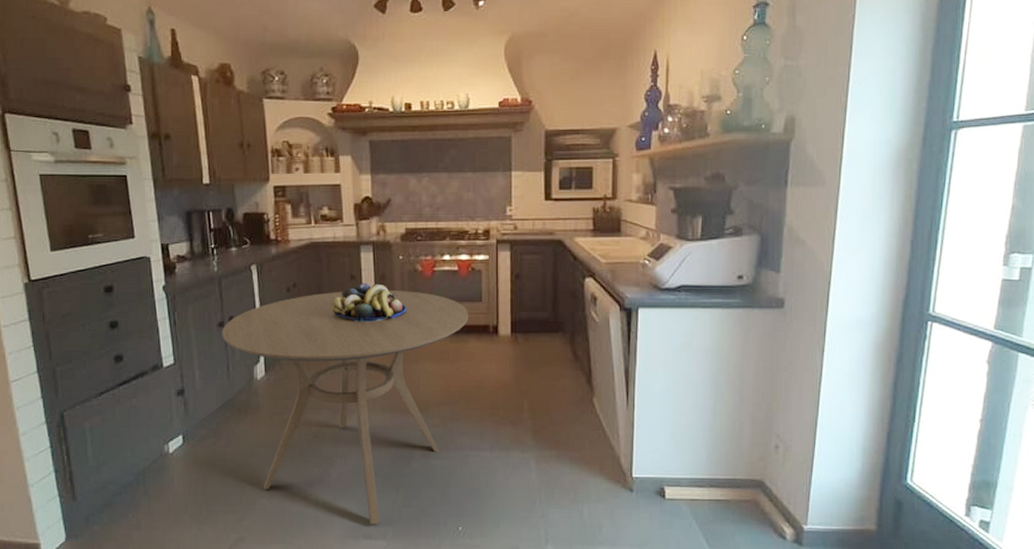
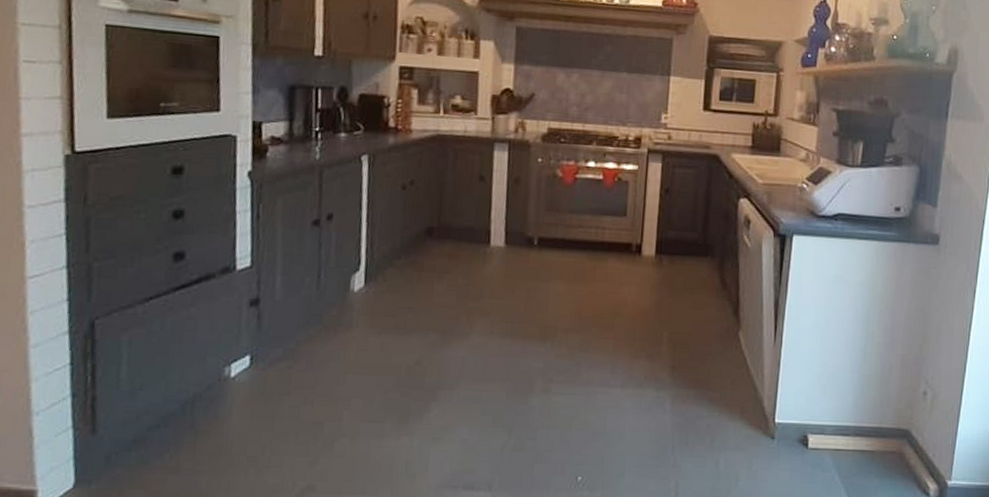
dining table: present [222,290,469,525] -> none [316,193,611,473]
fruit bowl: present [332,282,407,323] -> none [454,185,542,232]

